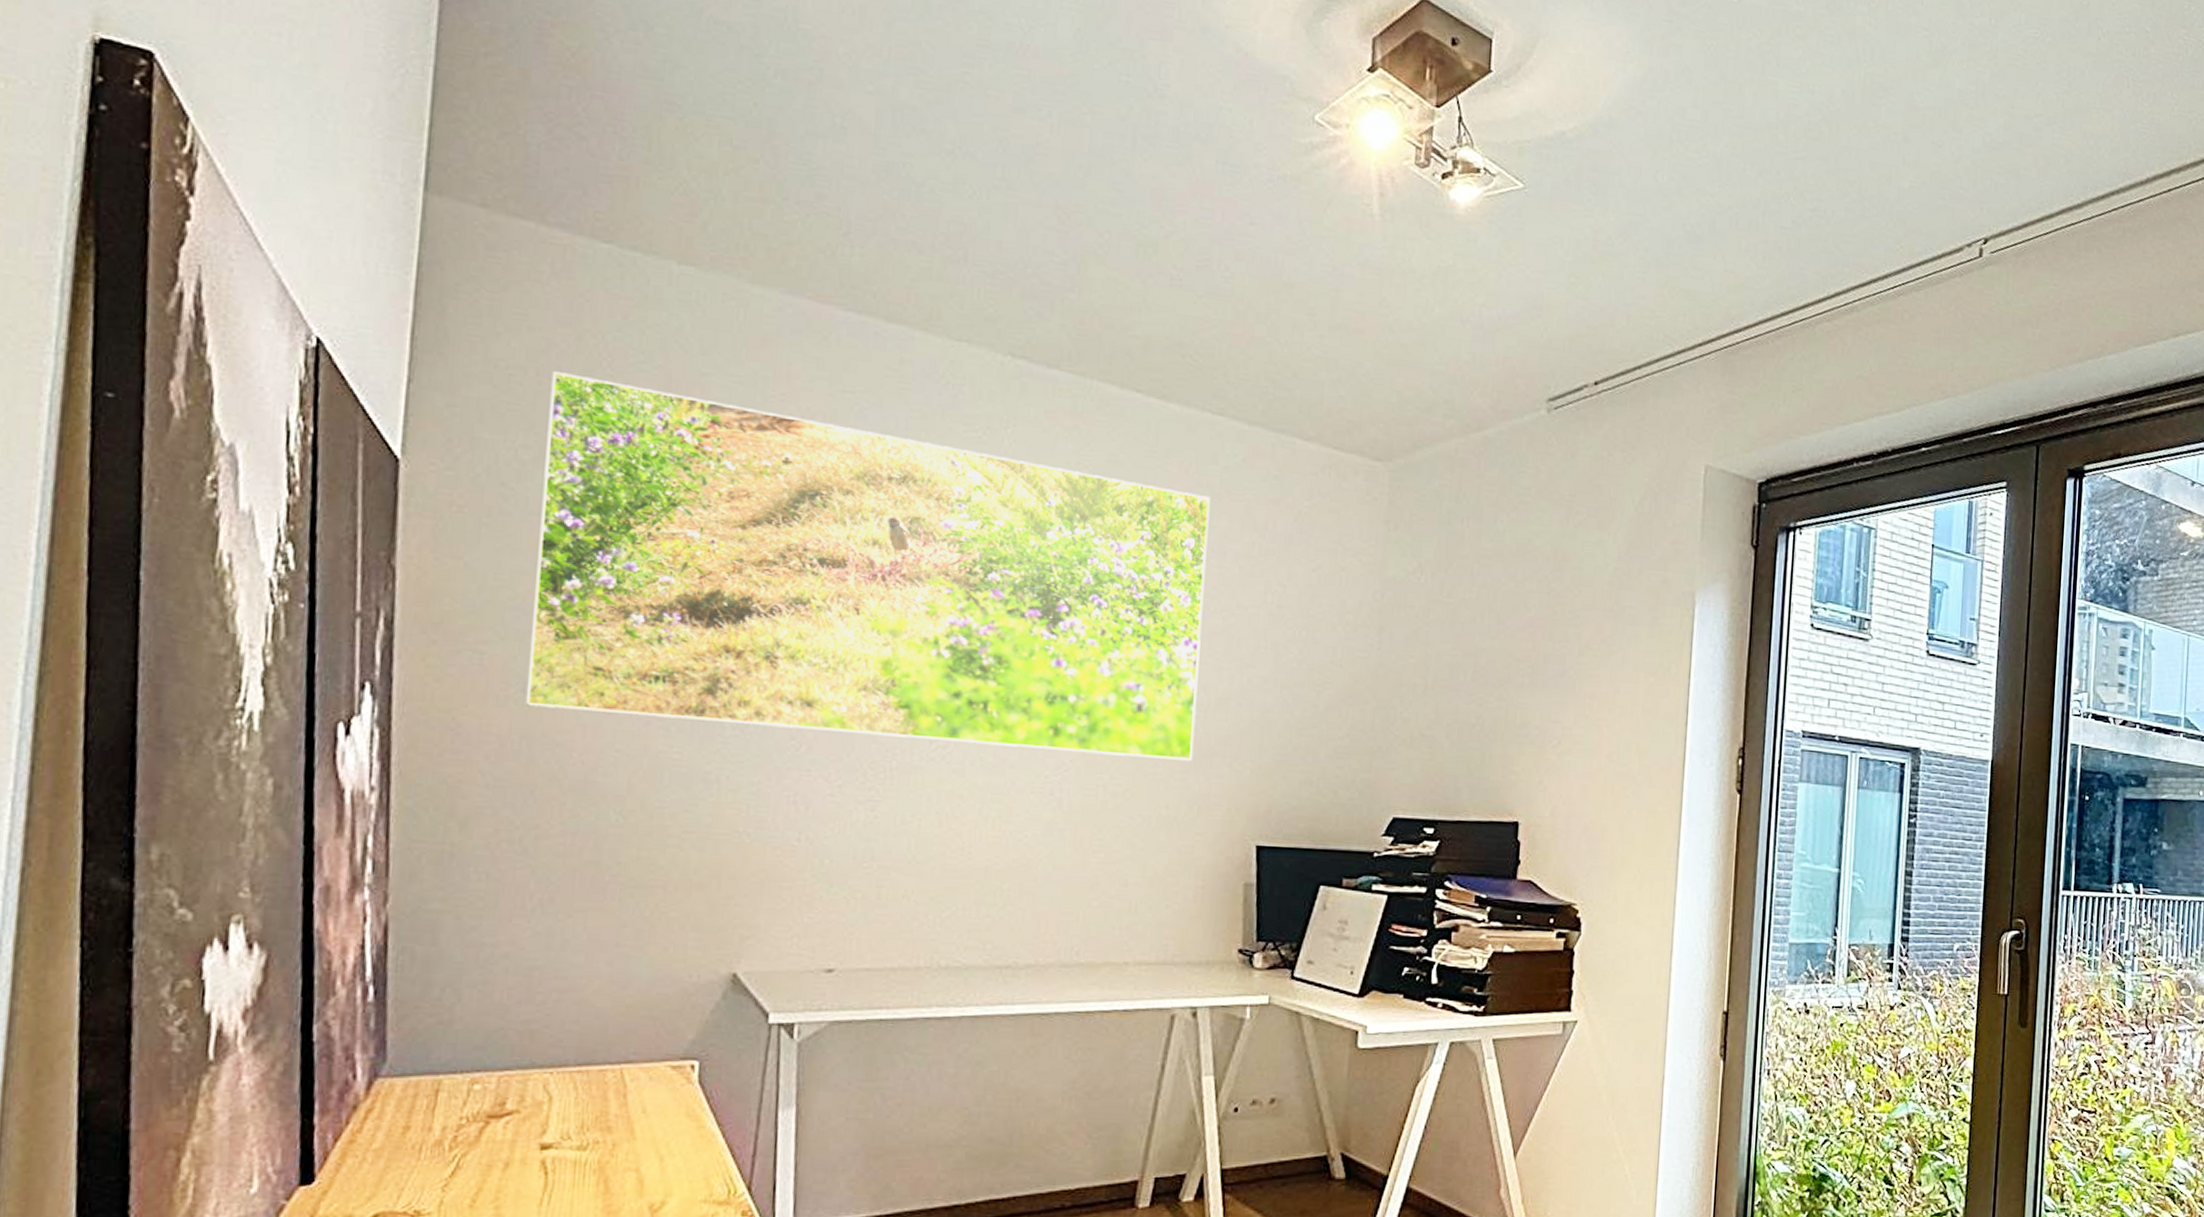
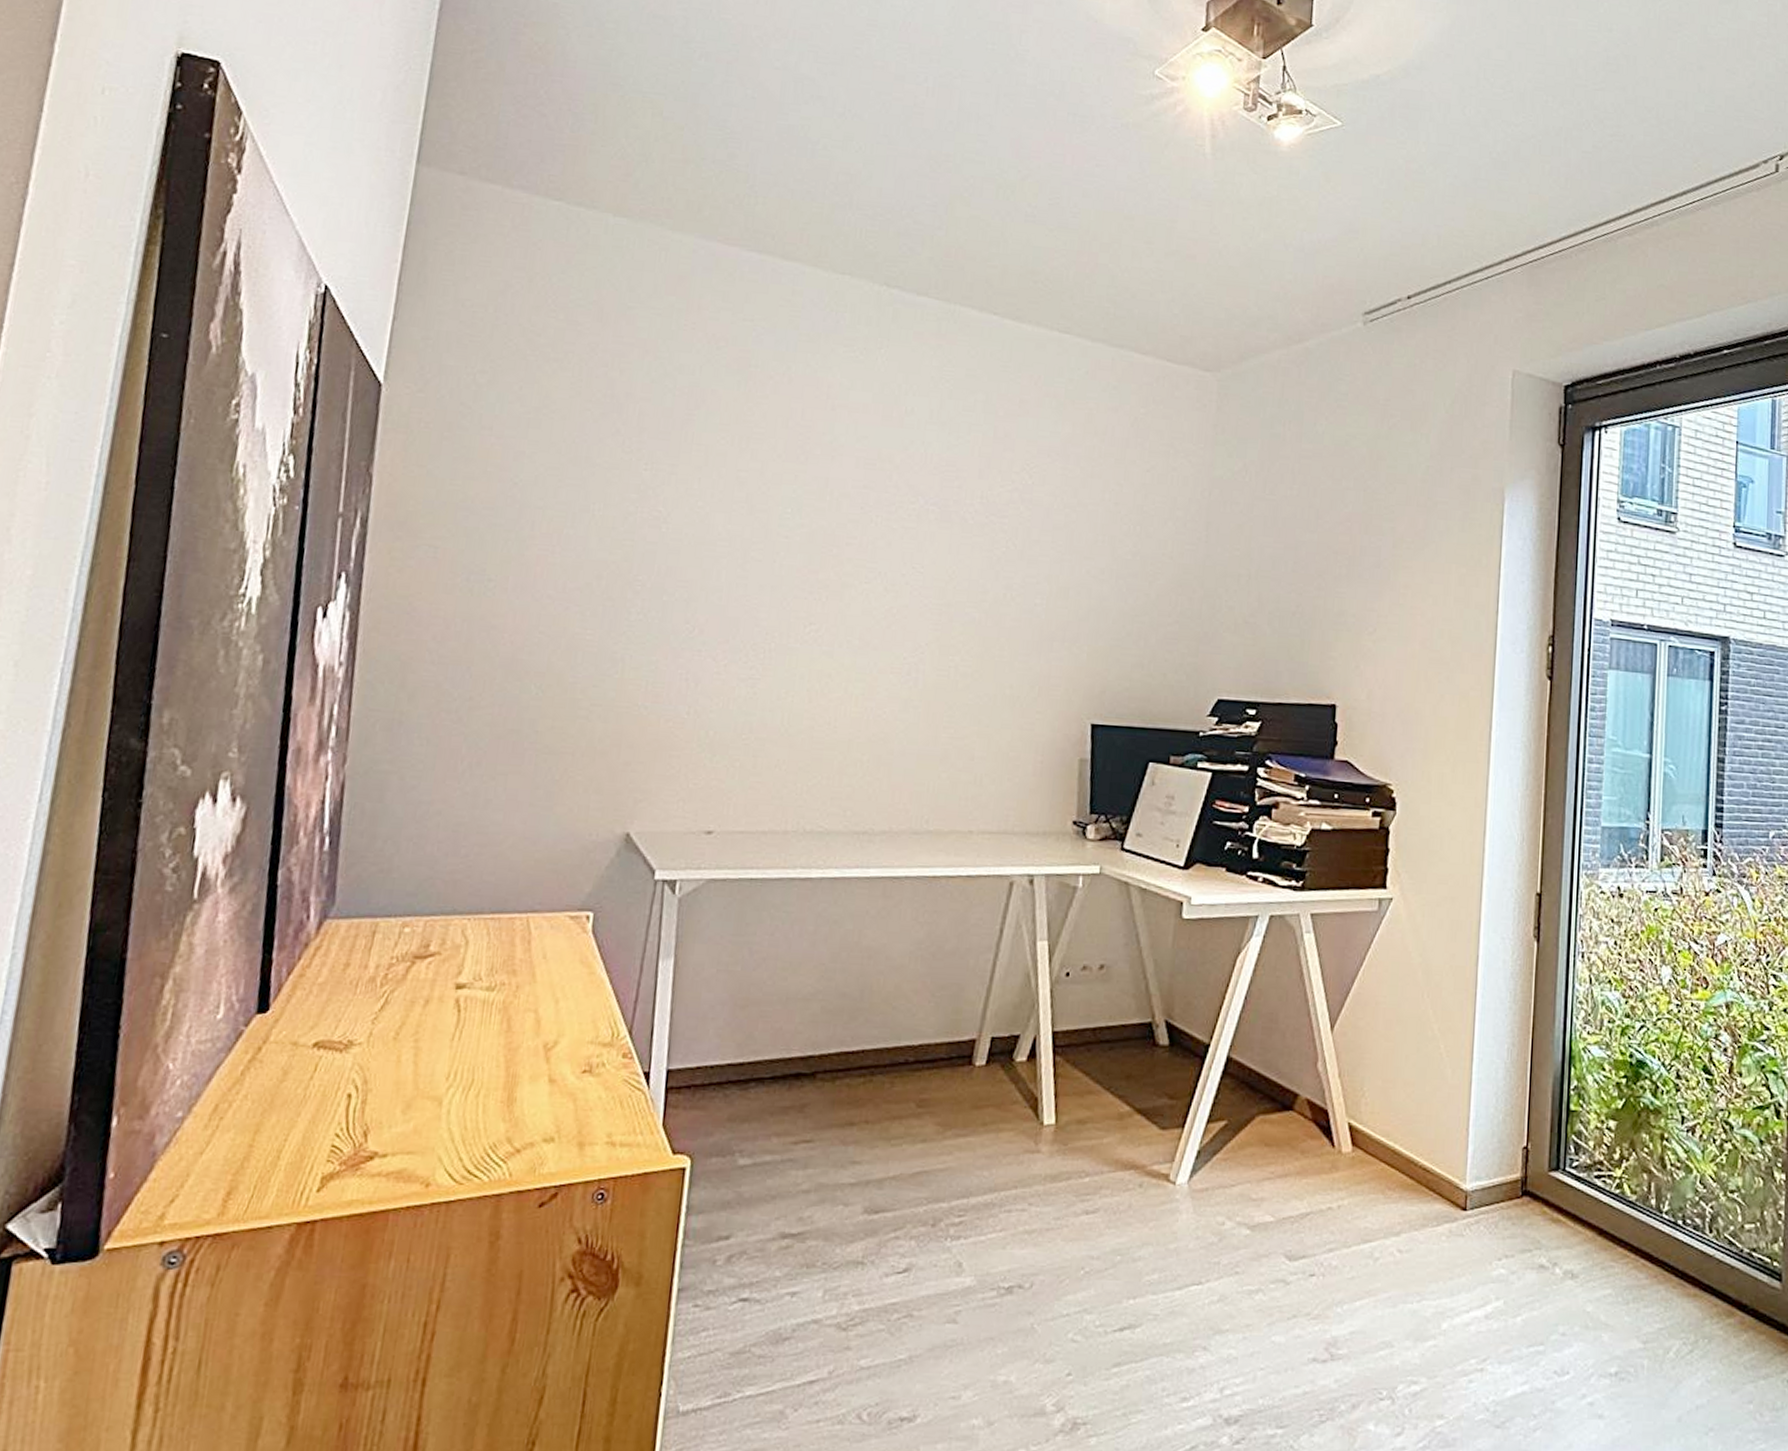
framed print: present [525,371,1210,762] -> none [468,308,1056,646]

